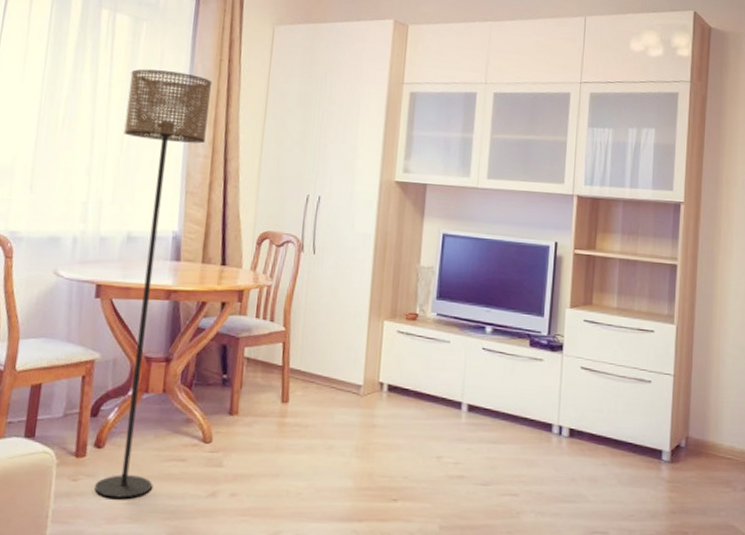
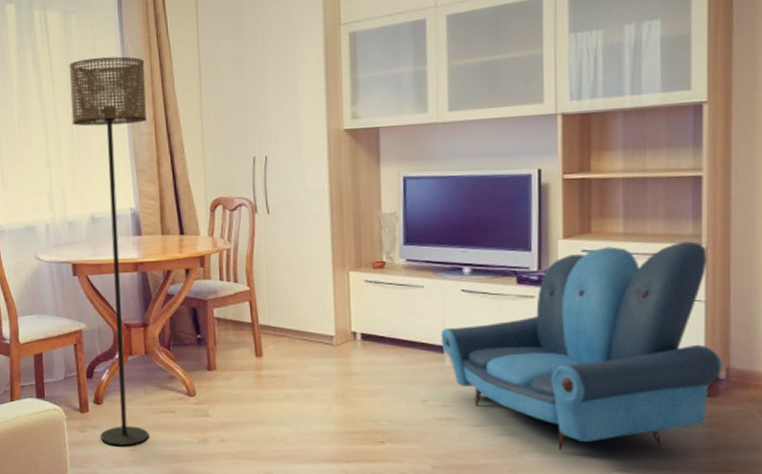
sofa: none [459,319,684,512] -> present [440,241,723,451]

